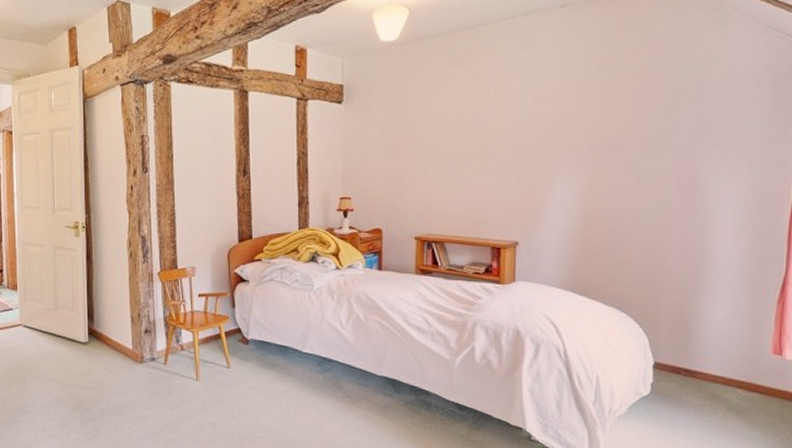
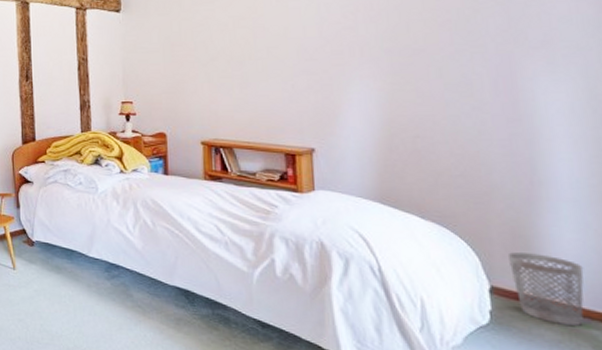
wastebasket: none [671,332,729,392] -> present [507,252,584,326]

